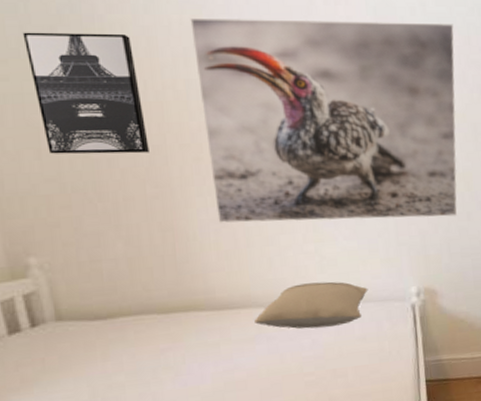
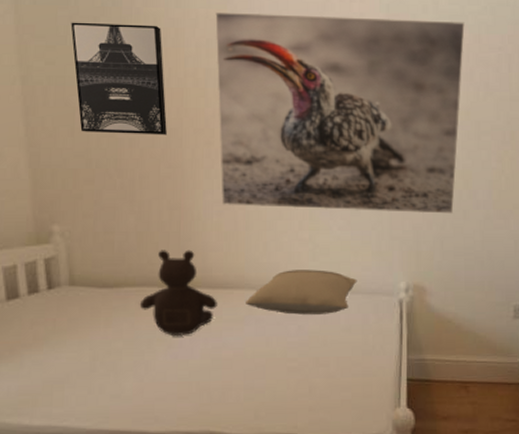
teddy bear: none [138,272,225,363] -> present [139,250,217,337]

